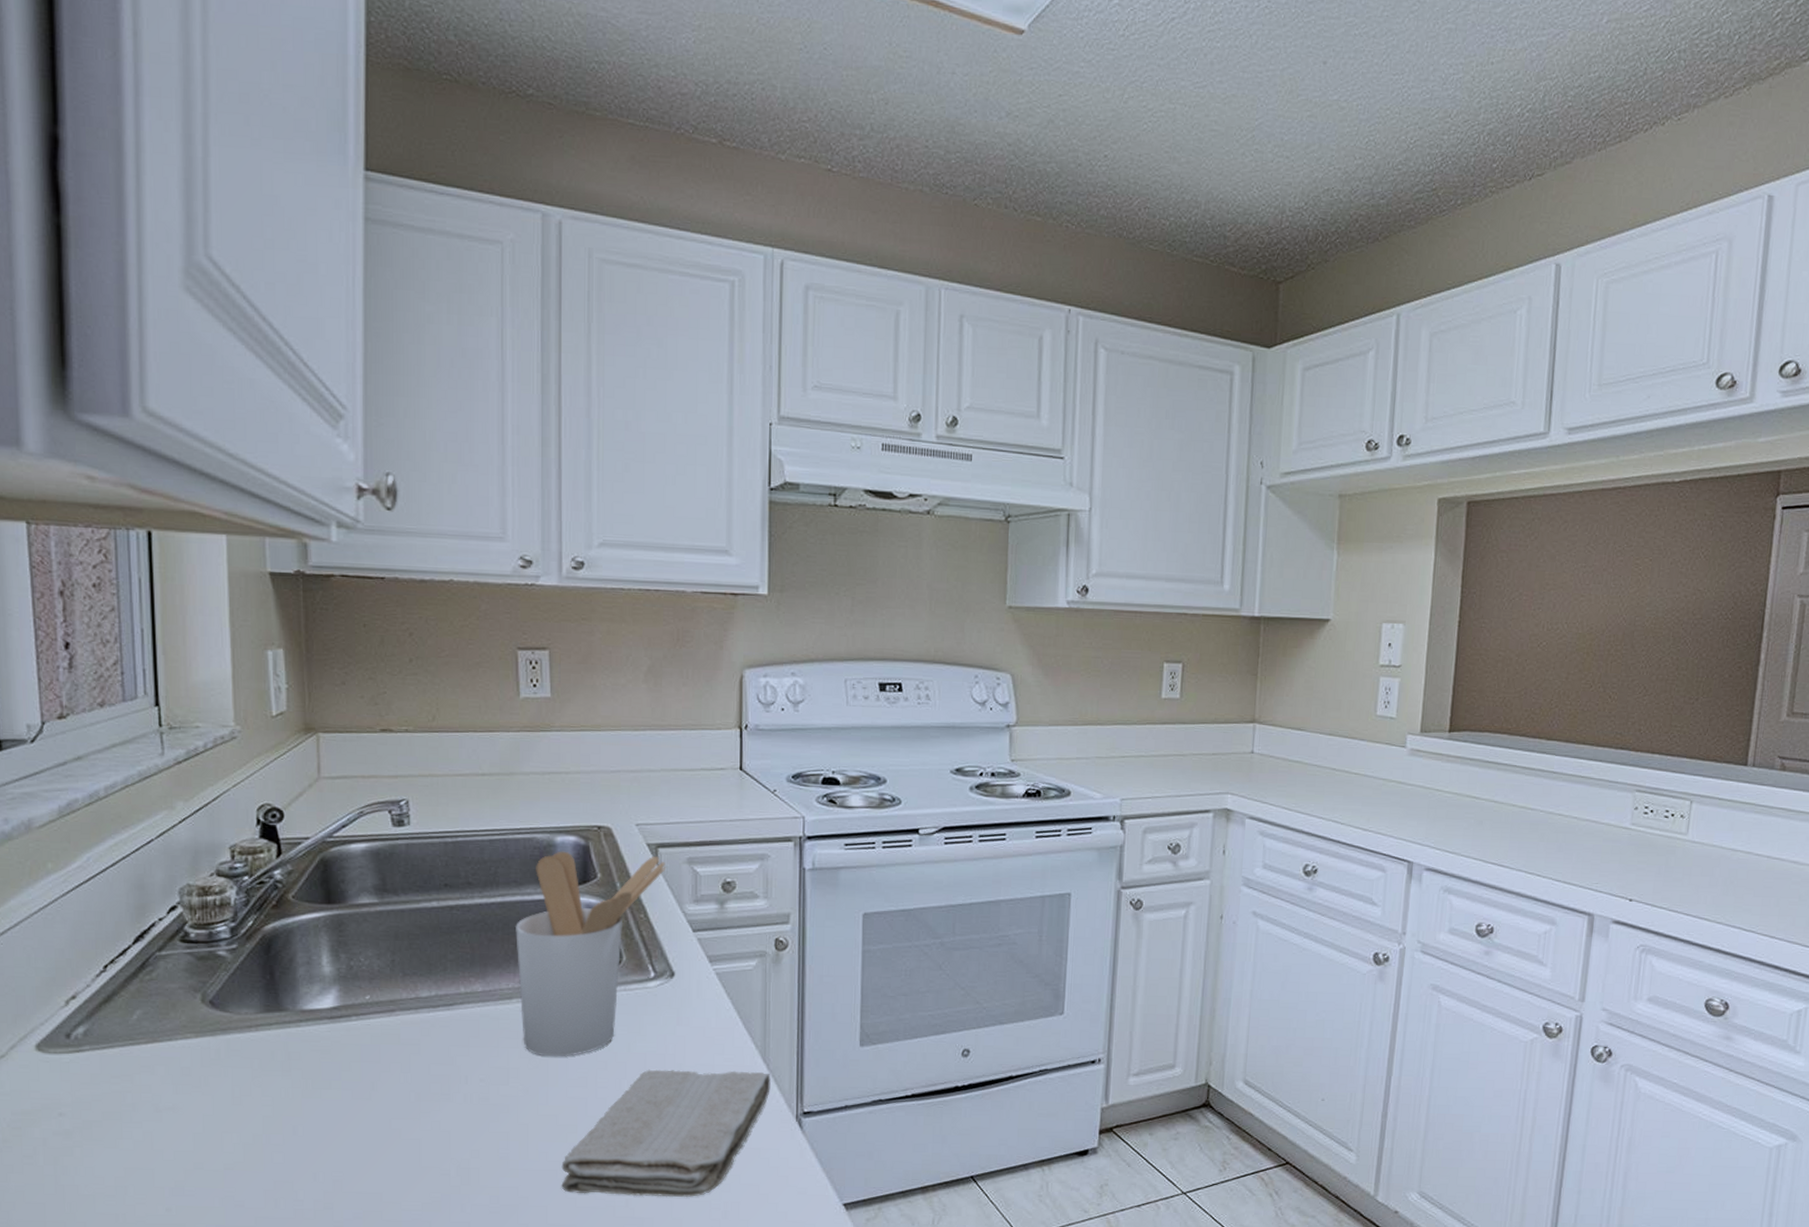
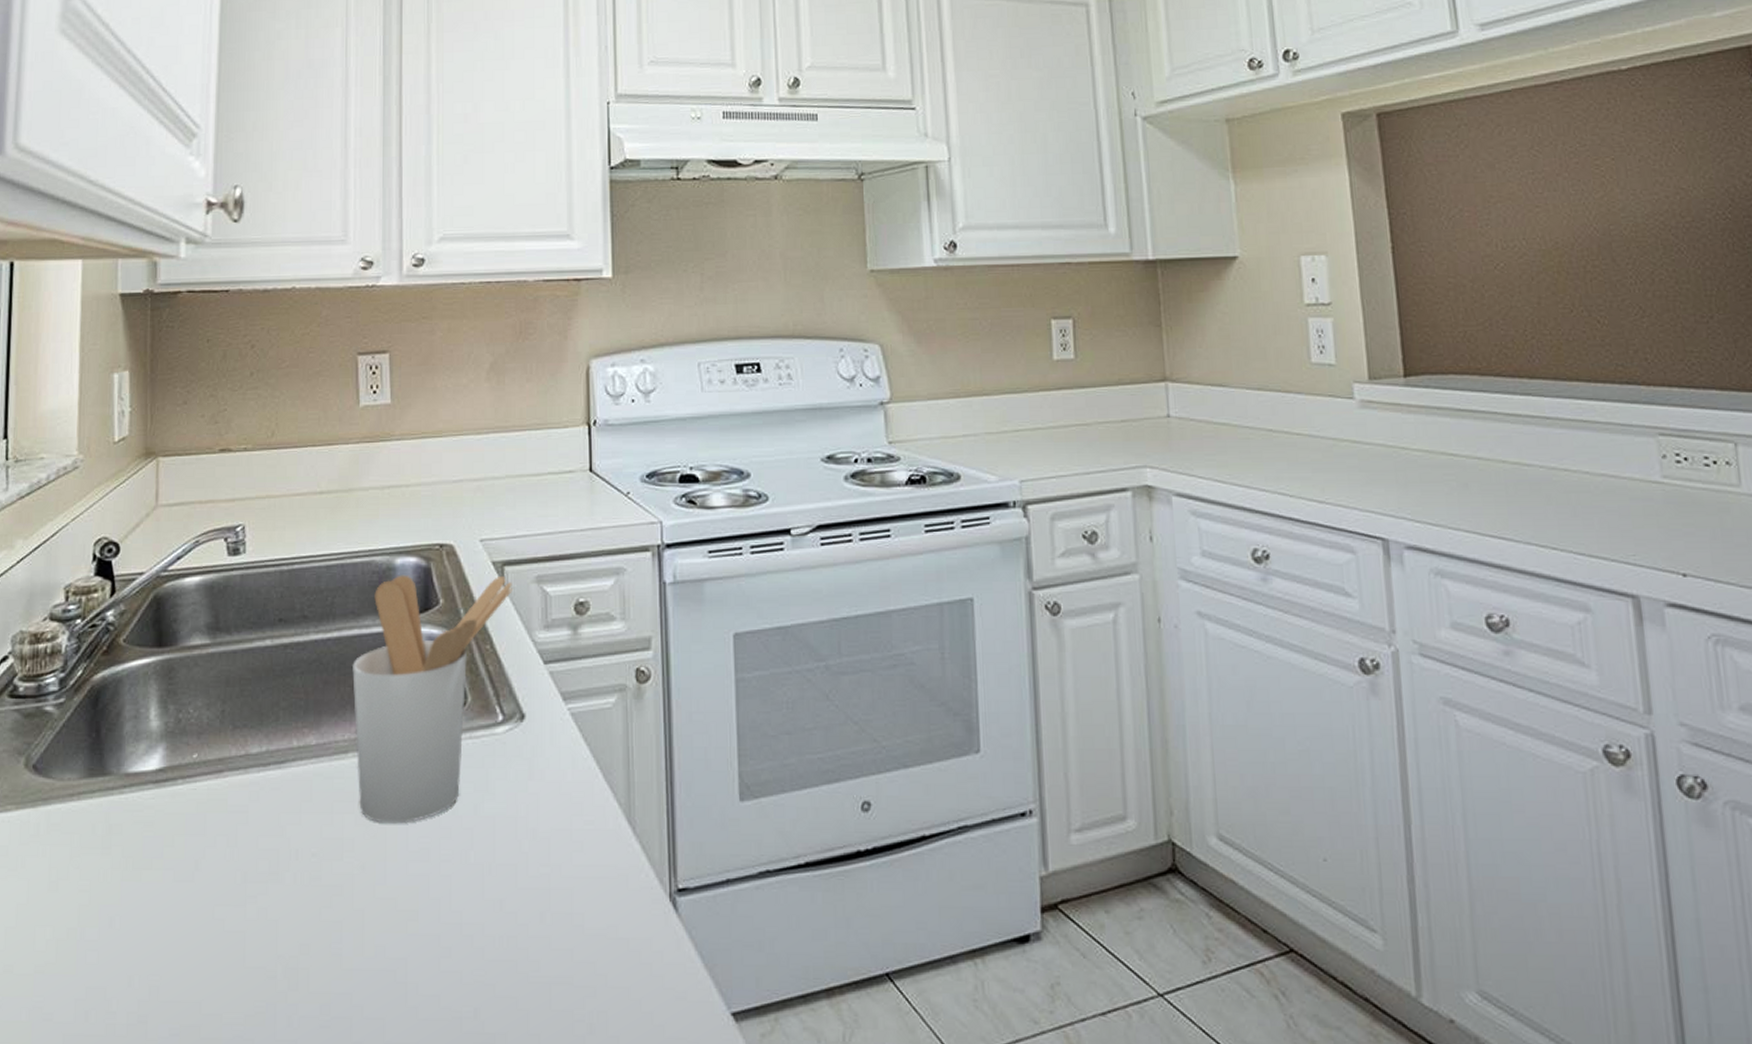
washcloth: present [561,1069,771,1198] -> none [400,836,638,1006]

